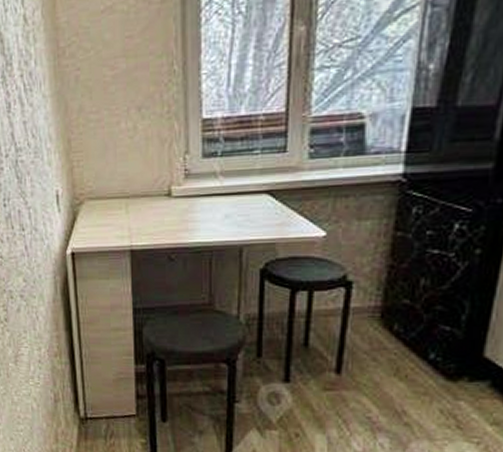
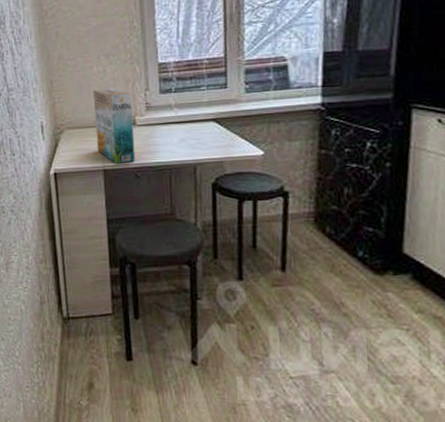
cereal box: none [120,149,169,244] -> present [93,88,136,165]

